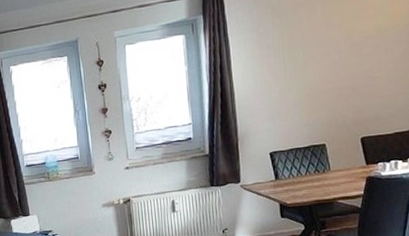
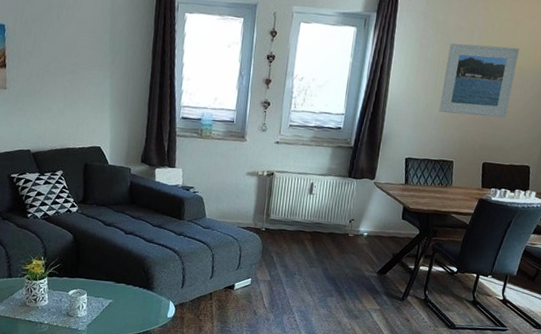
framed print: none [291,8,376,97] -> present [439,43,520,118]

